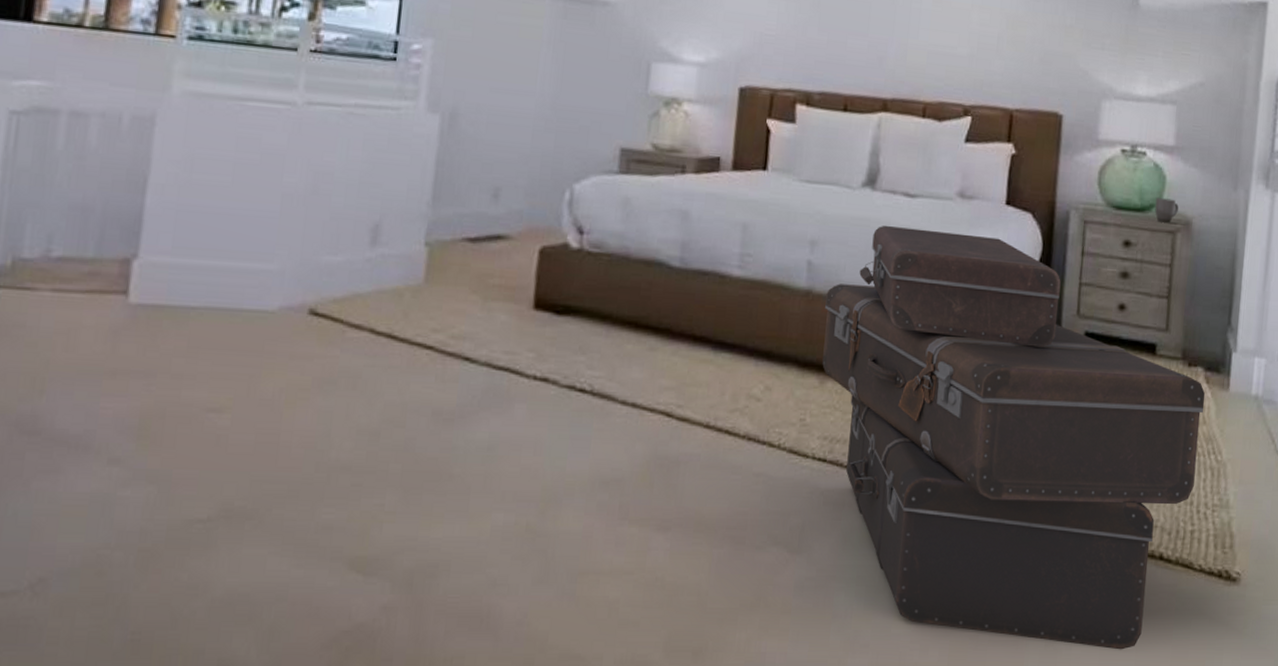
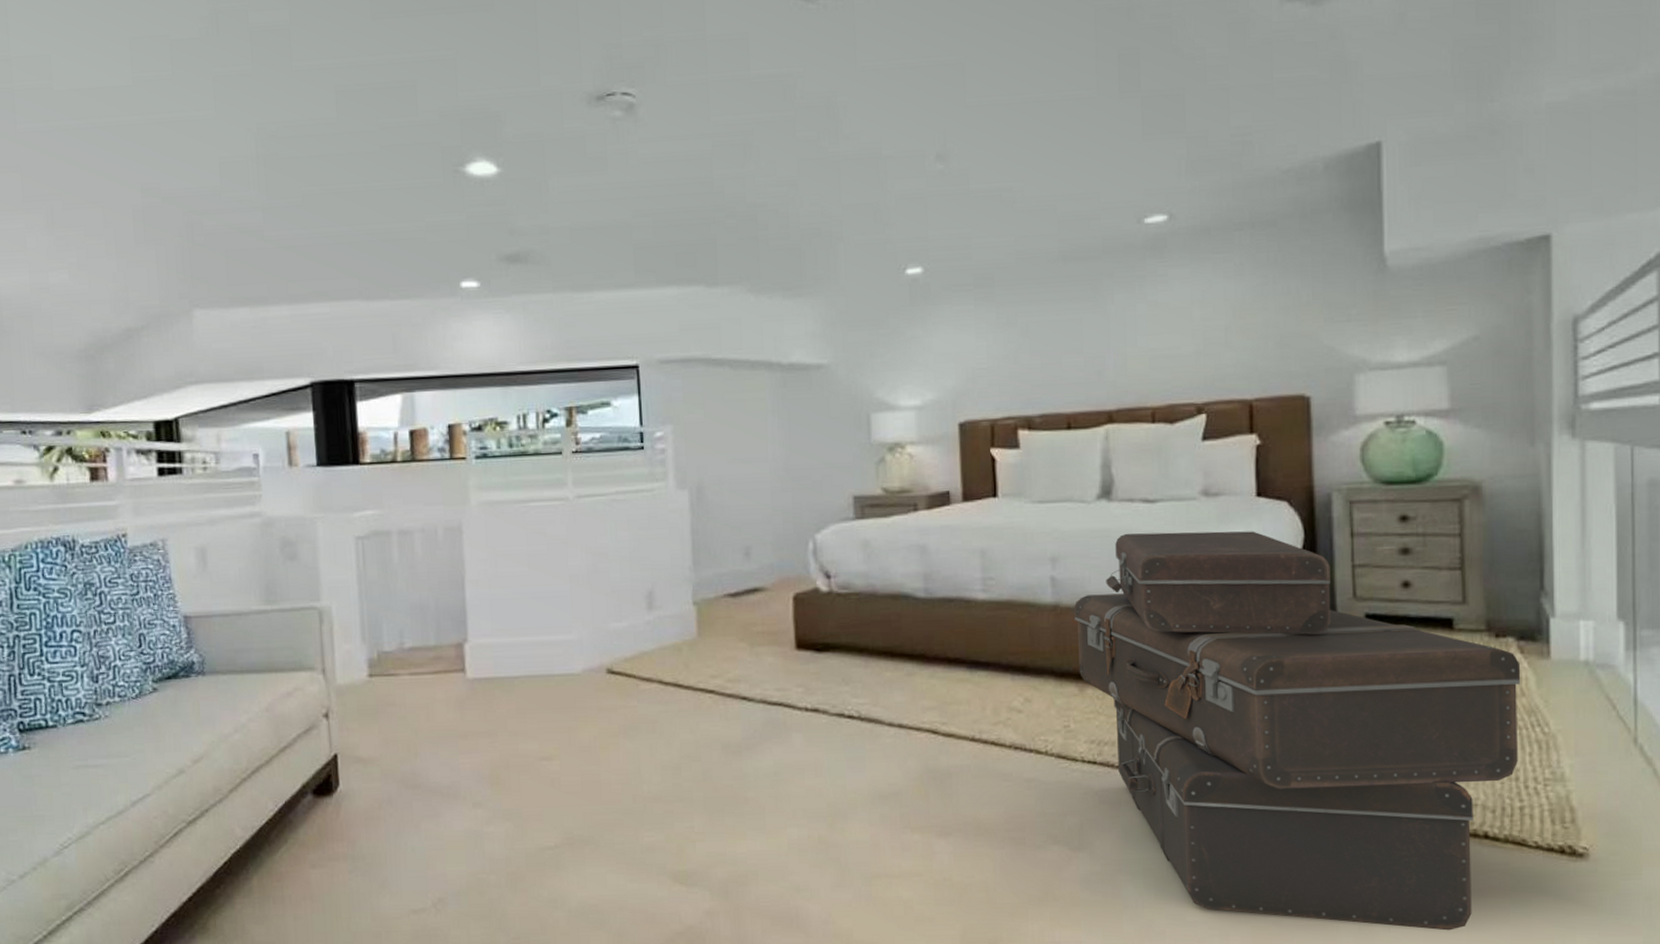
mug: present [1154,197,1179,223] -> none [1433,465,1463,491]

